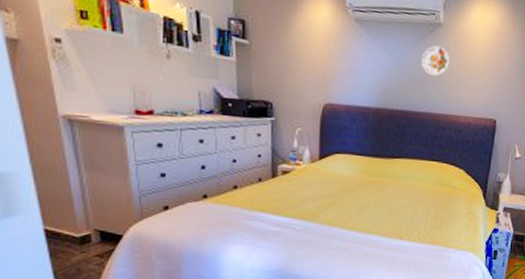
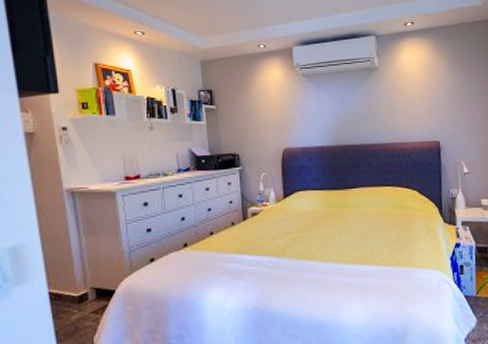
decorative plate: present [421,45,450,75] -> none [364,85,389,111]

